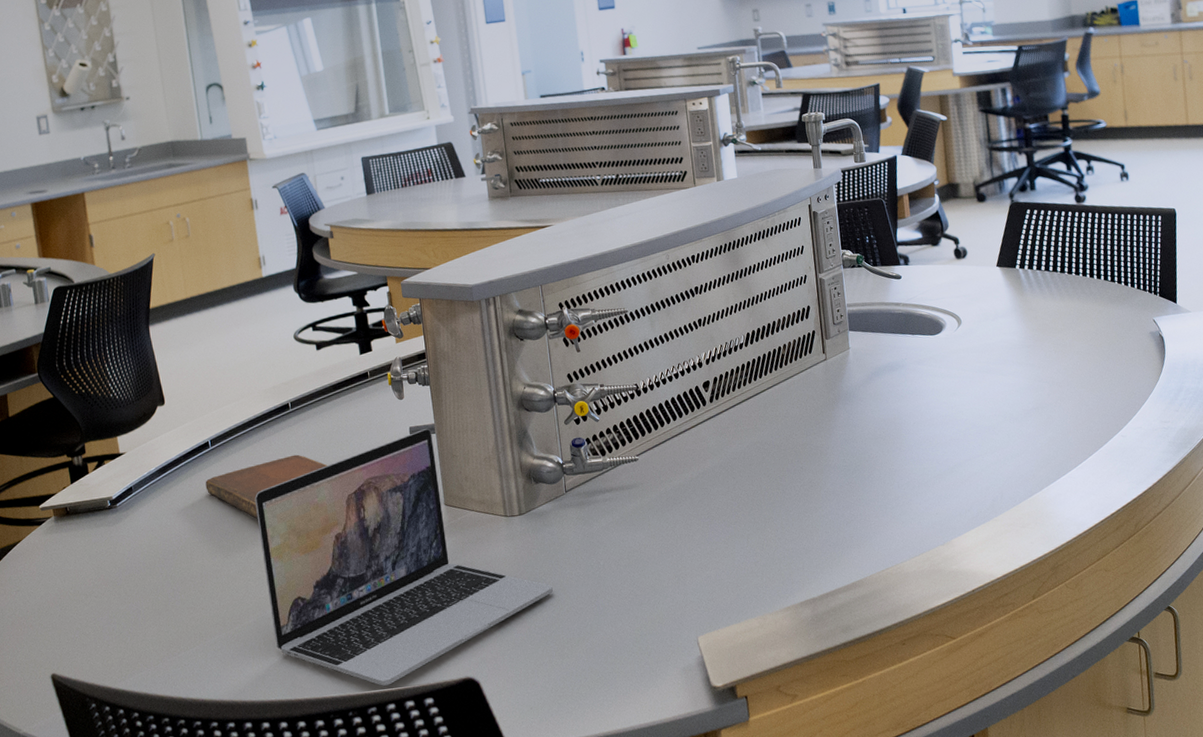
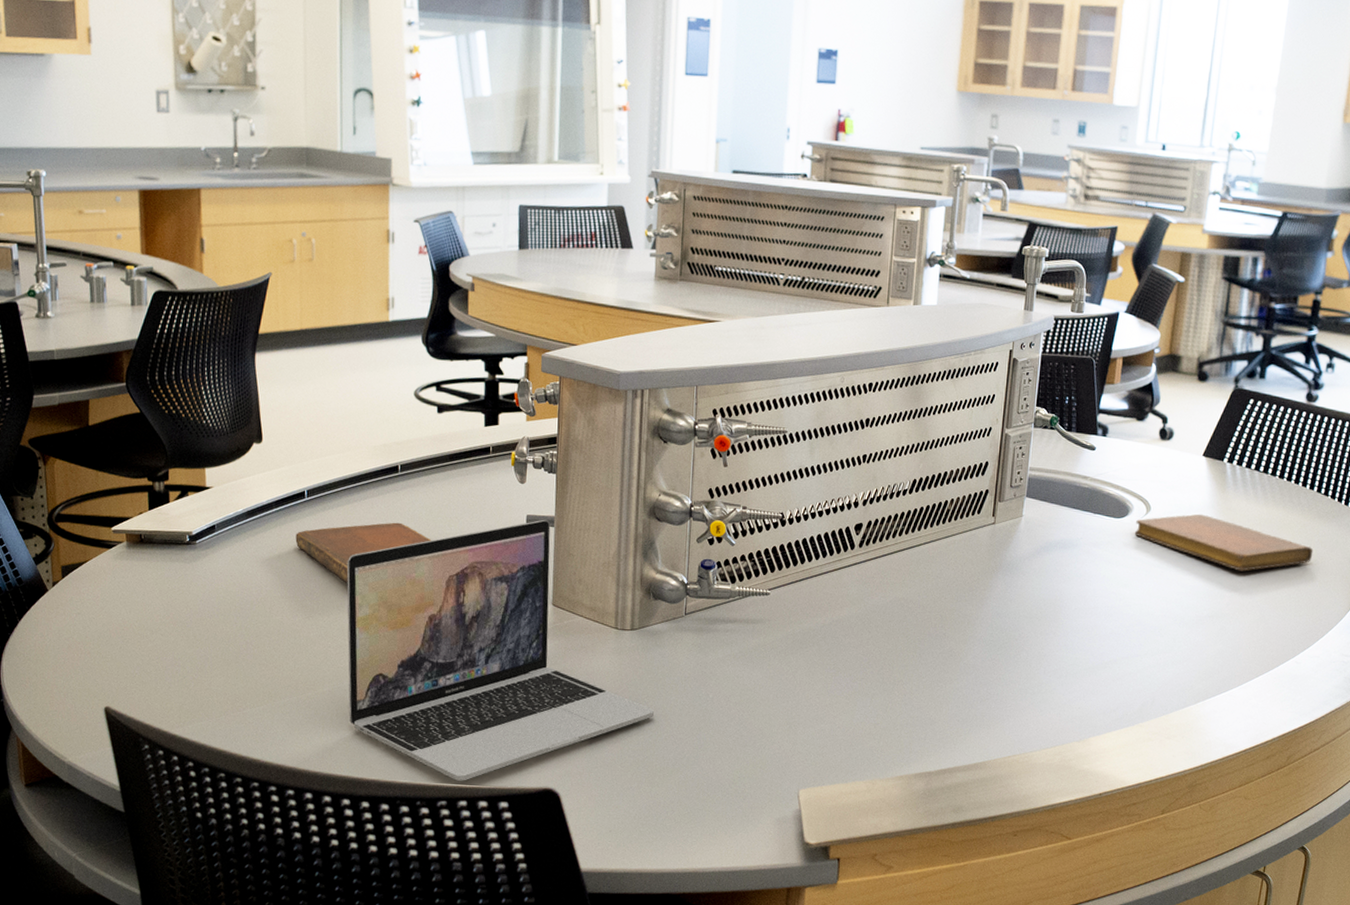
notebook: none [951,318,1114,363] -> present [1134,513,1314,572]

